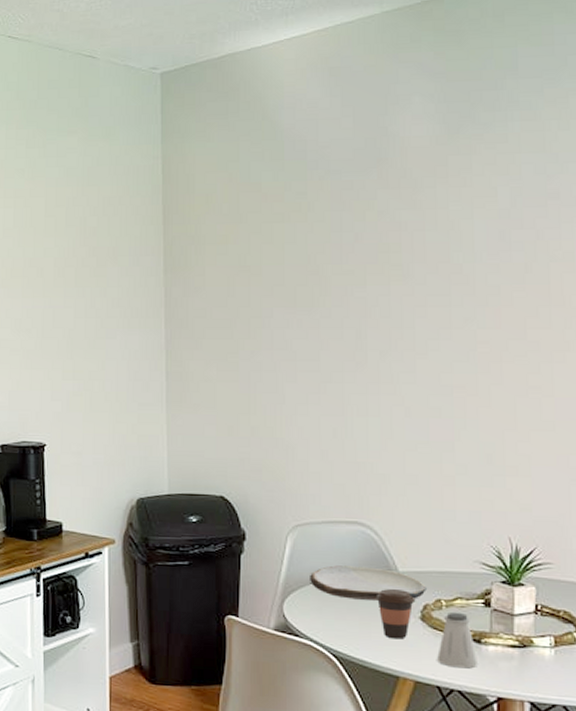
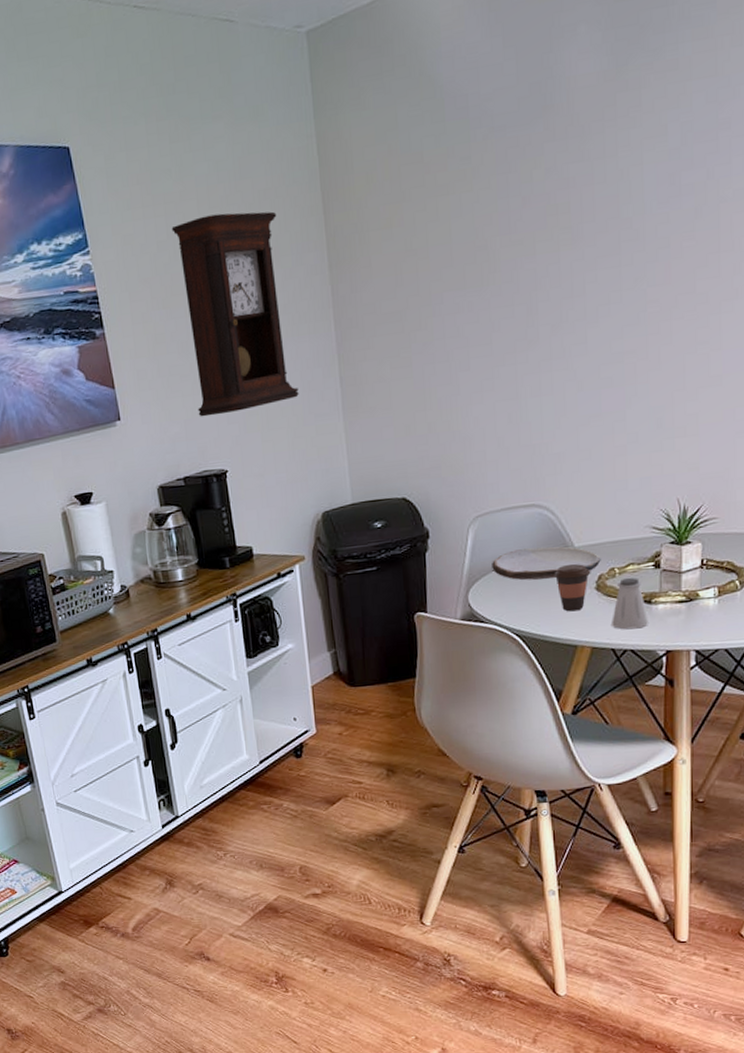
pendulum clock: none [18,212,124,391] -> present [171,211,299,417]

